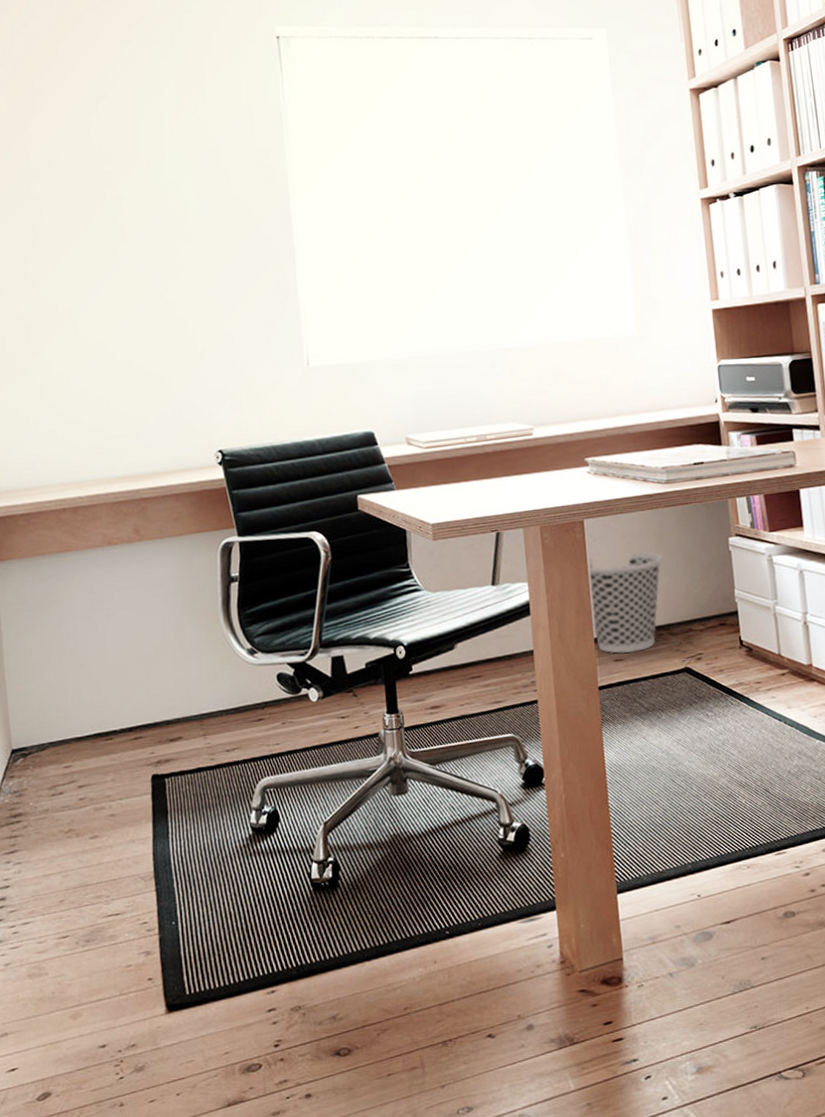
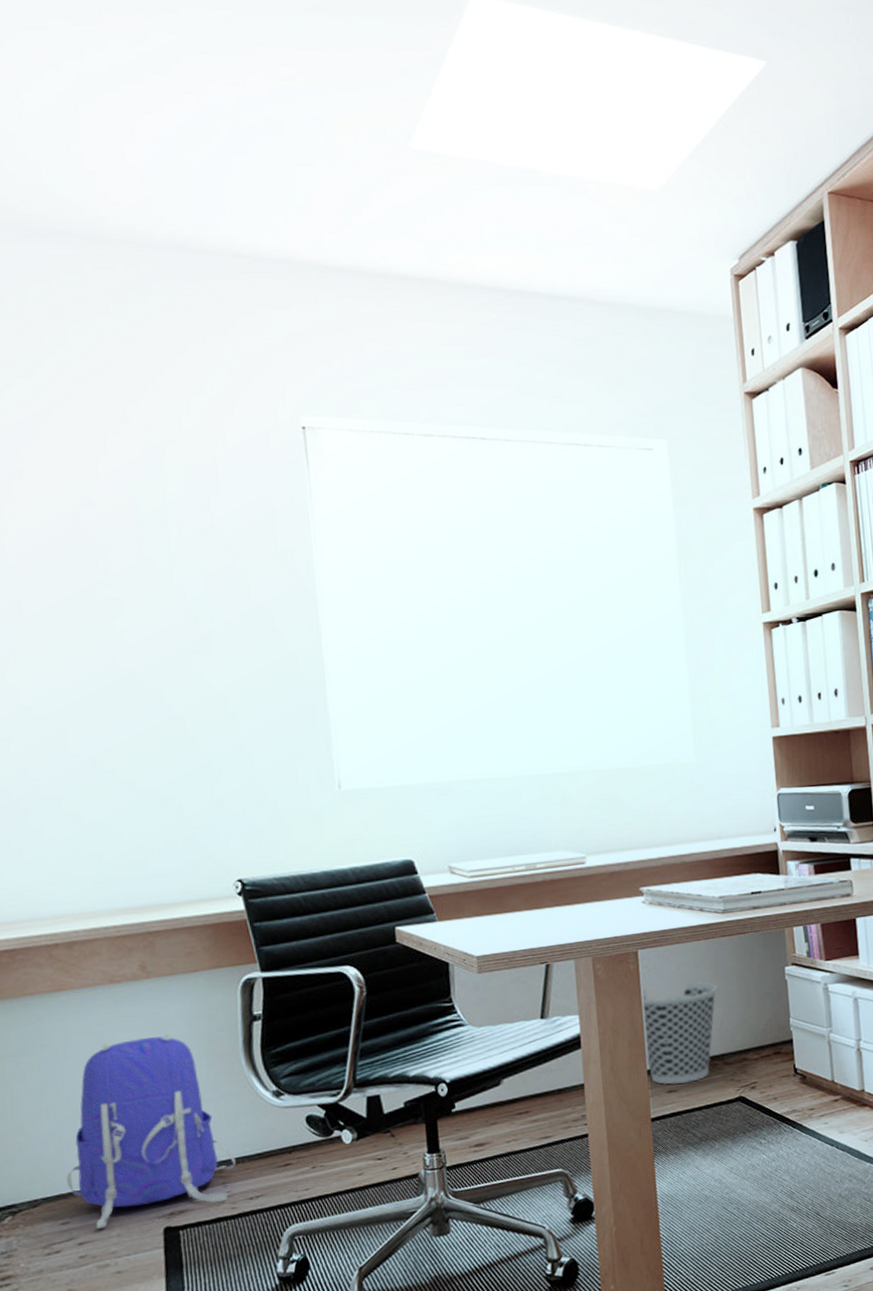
backpack: none [69,593,215,773] -> present [66,1034,236,1229]

